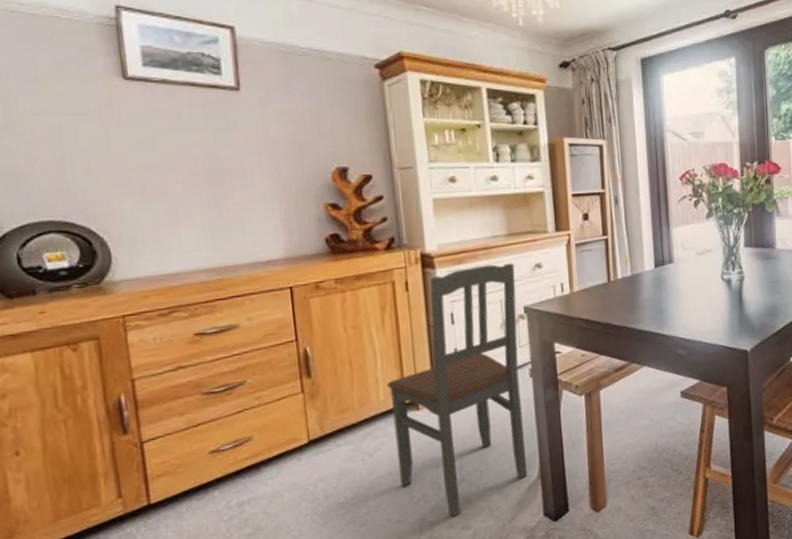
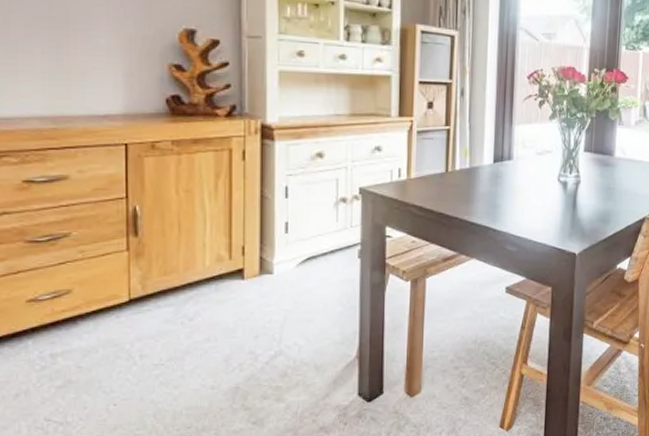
dining chair: present [387,263,528,518] -> none [214,142,354,389]

